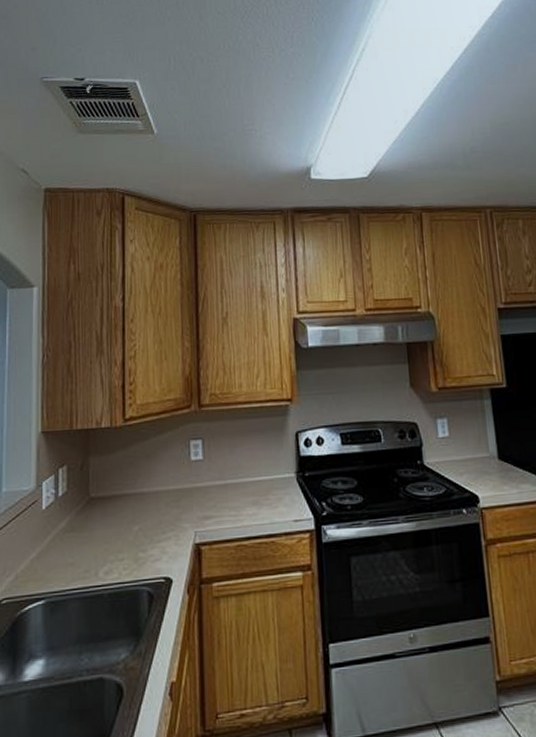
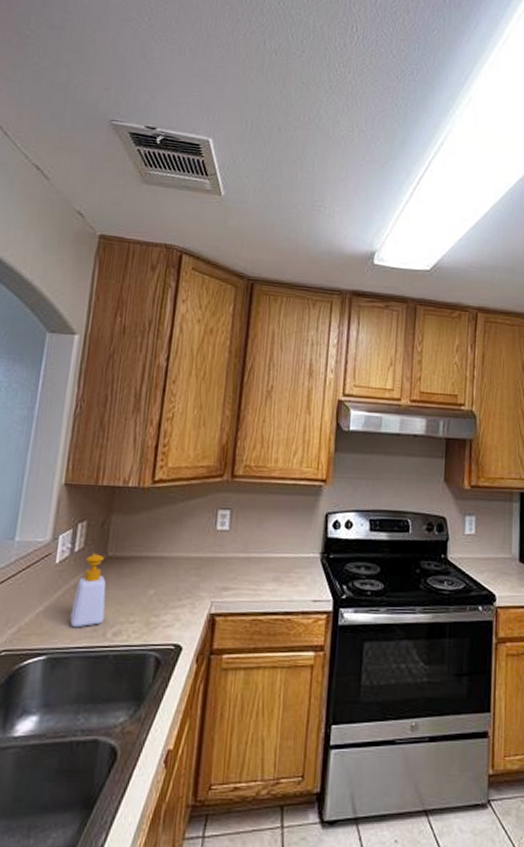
soap bottle: none [62,495,95,571] -> present [70,552,107,628]

